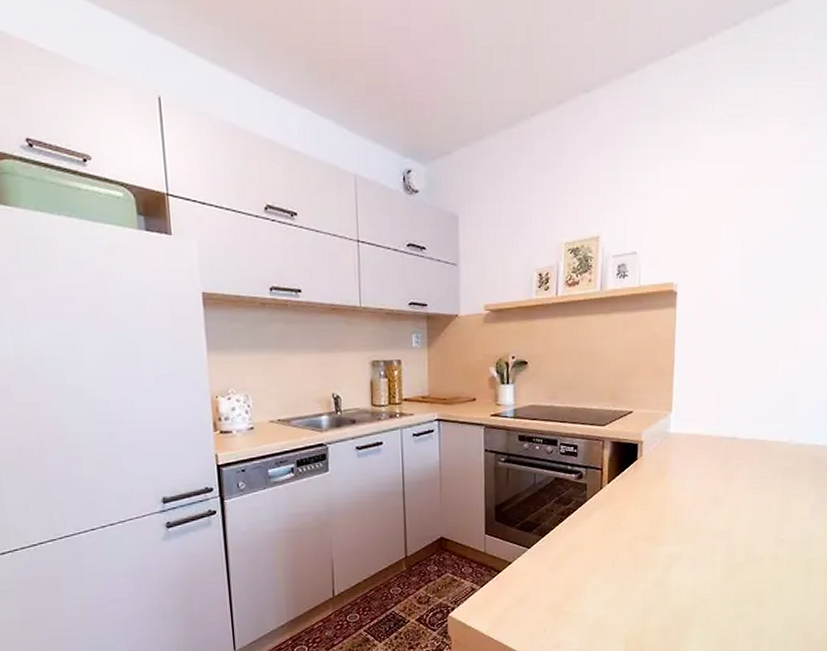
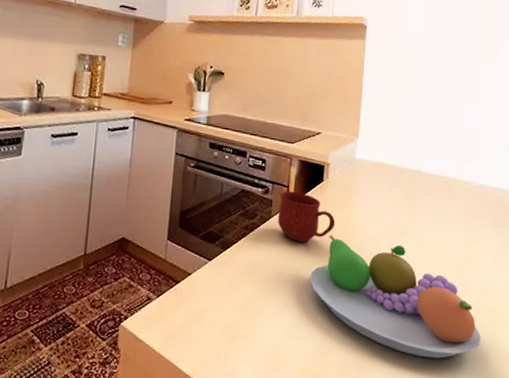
mug: none [593,473,650,521] -> present [277,191,335,243]
fruit bowl: none [629,510,797,611] -> present [310,235,482,359]

